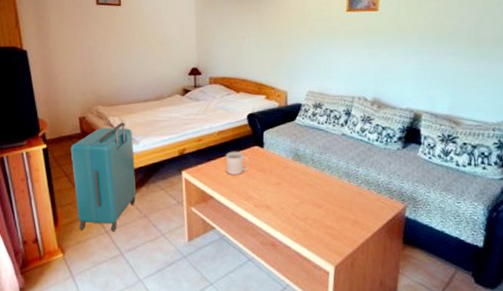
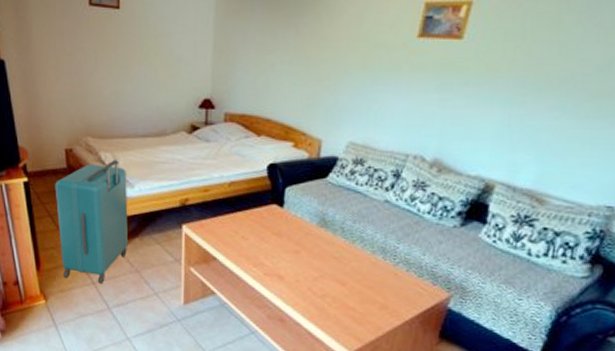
mug: present [225,151,250,175] -> none [234,207,265,236]

